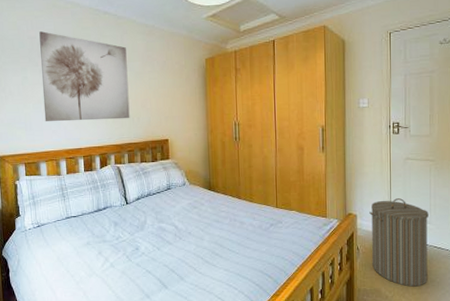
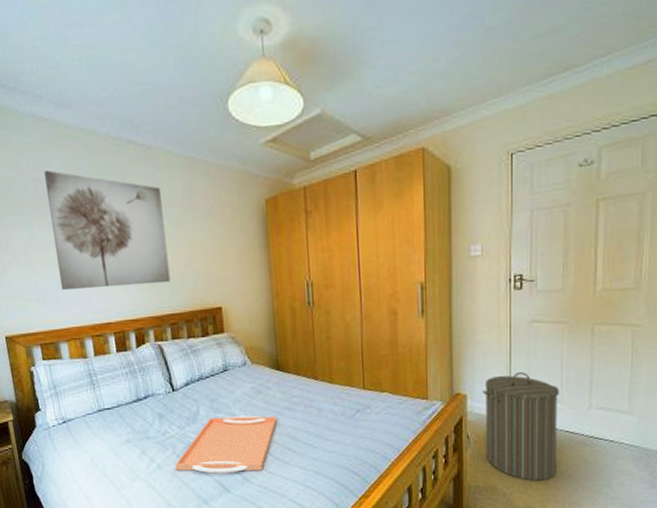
serving tray: none [124,225,208,272] -> present [175,415,278,474]

